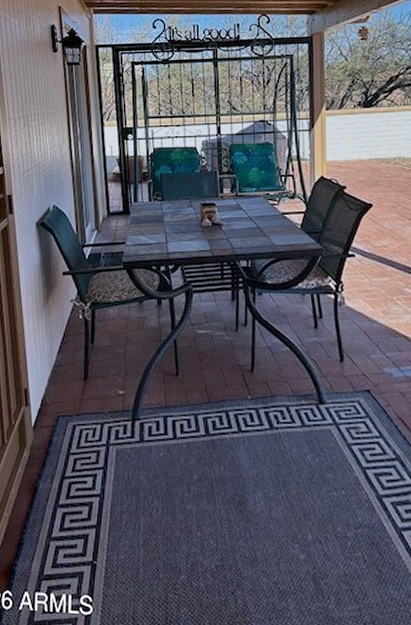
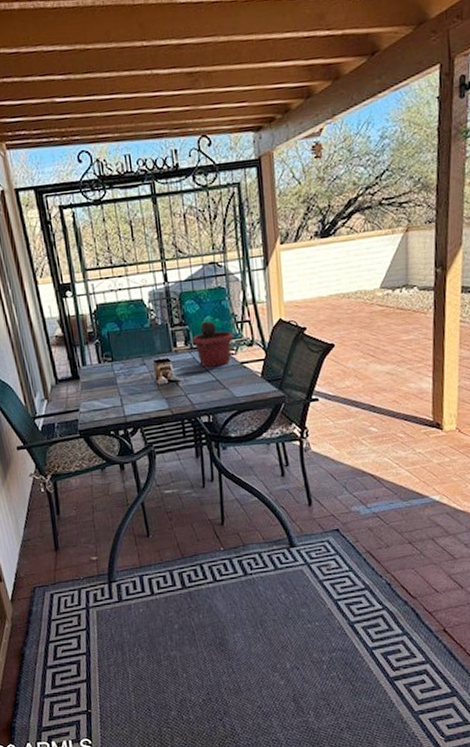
potted cactus: none [237,172,277,215] -> present [192,320,234,368]

